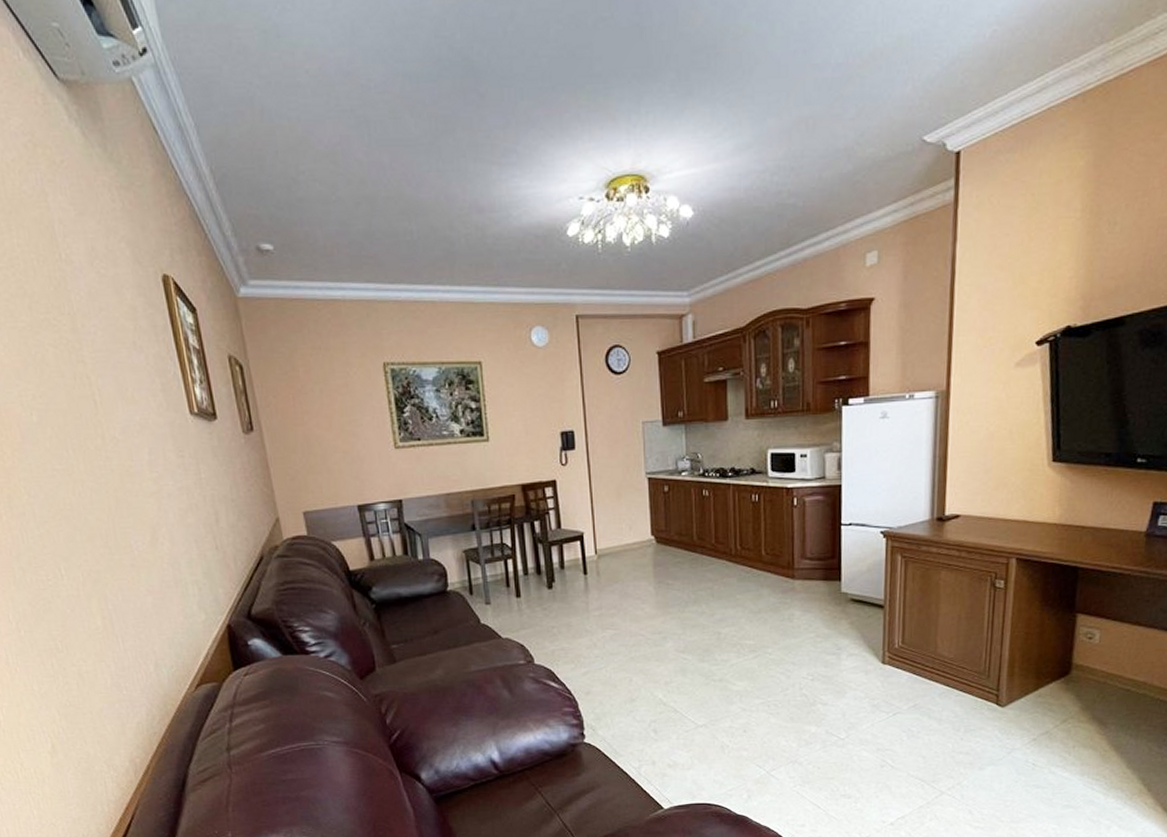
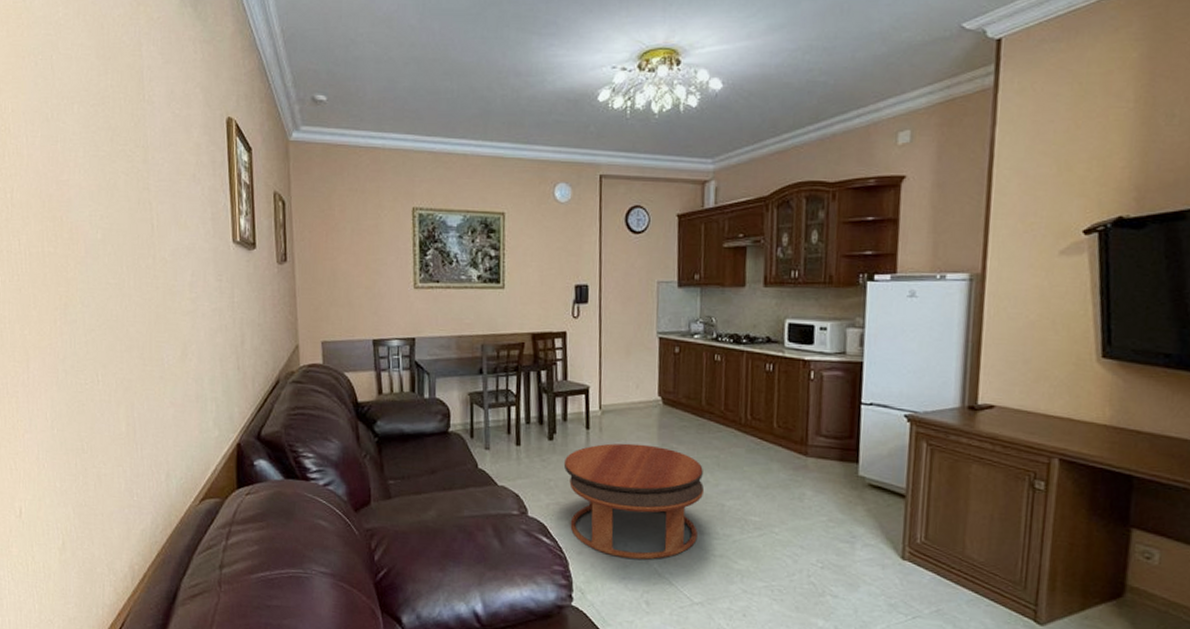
coffee table: none [565,583,701,693] -> present [563,443,705,560]

